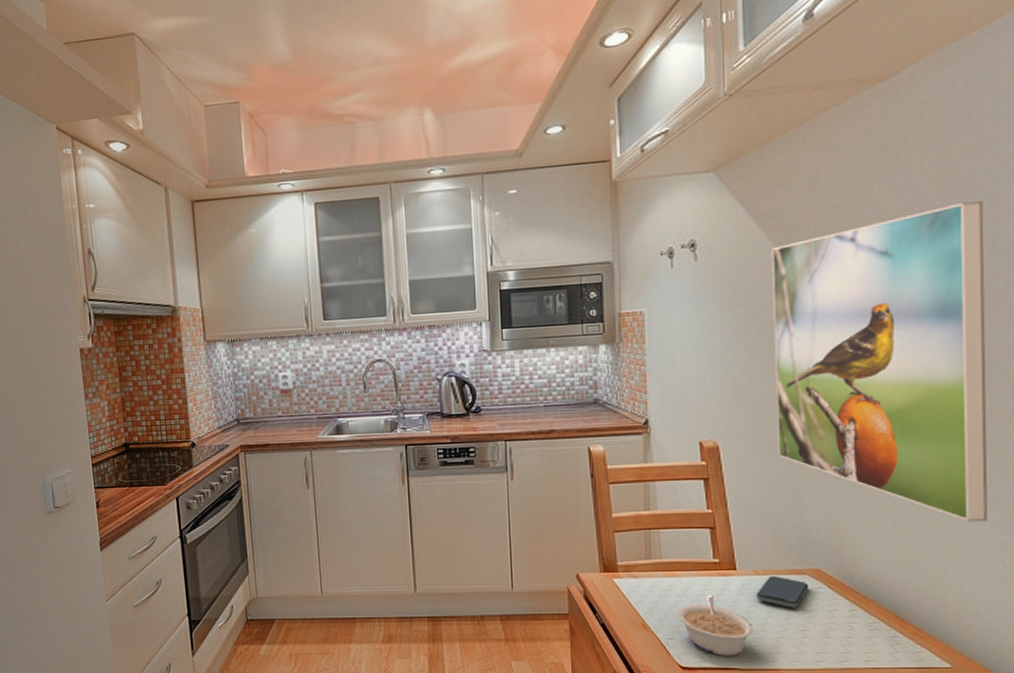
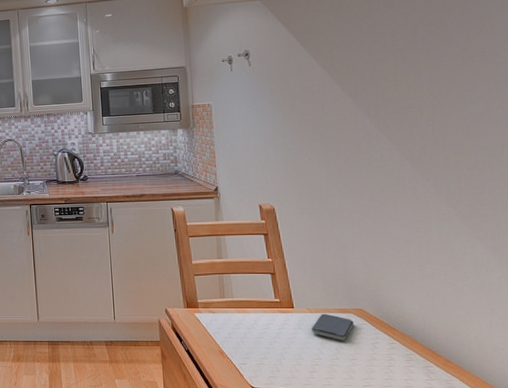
legume: present [677,595,754,656] -> none [247,328,311,379]
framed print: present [771,200,988,522] -> none [308,20,499,273]

